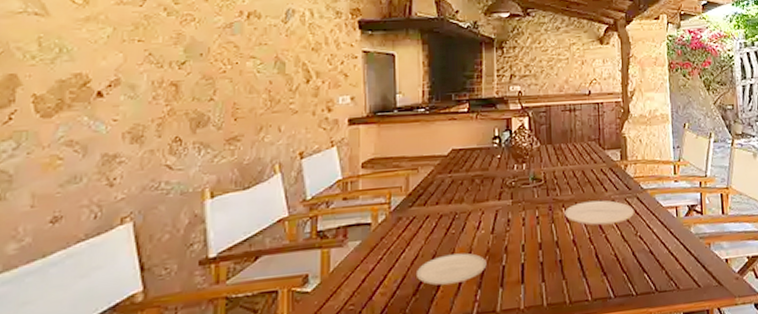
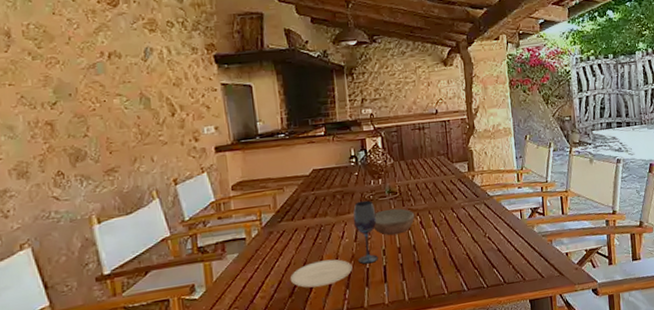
wineglass: none [491,187,518,261] -> present [352,200,378,264]
bowl: none [513,198,560,229] -> present [374,208,415,236]
plate: present [564,200,634,226] -> none [419,207,483,230]

